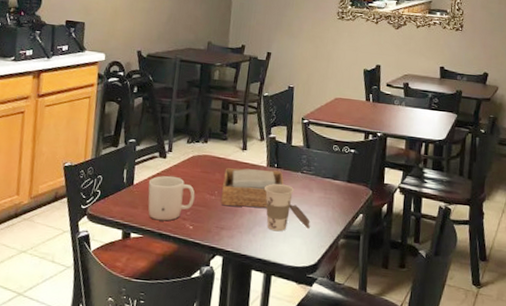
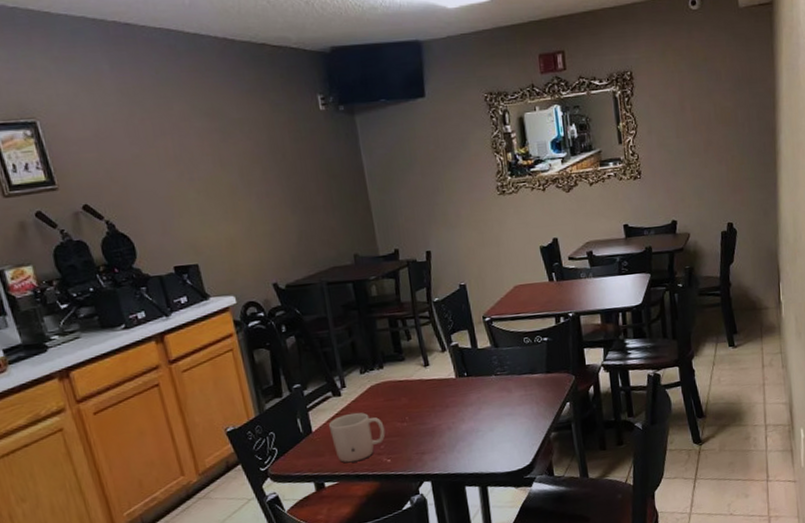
napkin holder: present [221,168,284,208] -> none [410,379,479,430]
cup: present [264,183,310,232] -> none [459,391,517,443]

